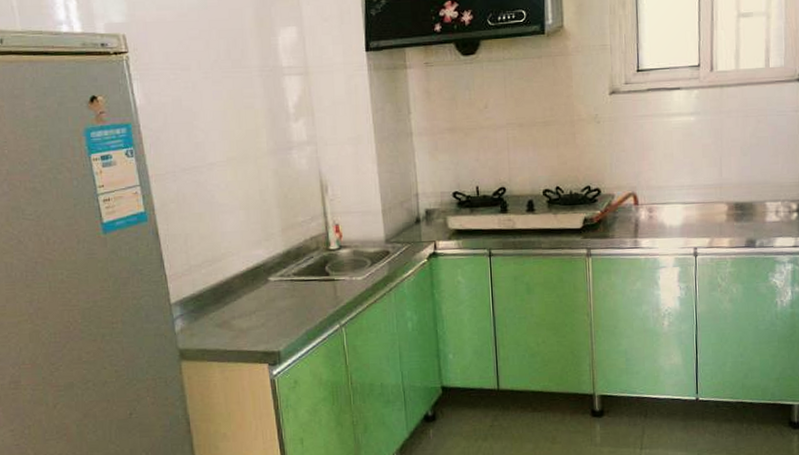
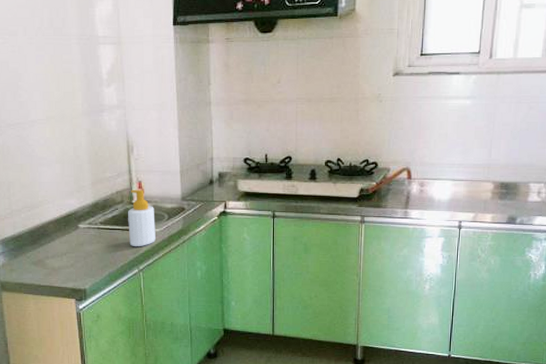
soap bottle: none [325,233,358,299] -> present [128,189,155,247]

